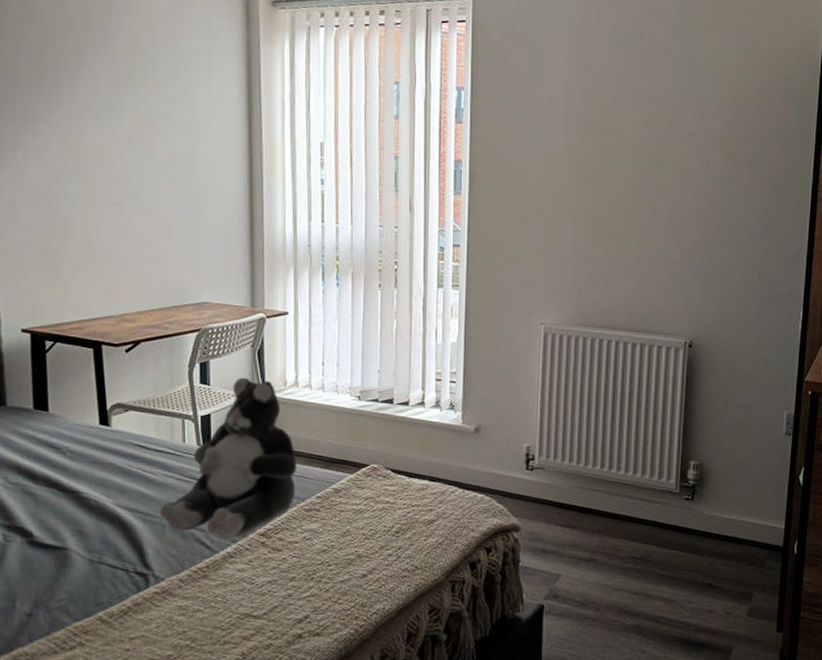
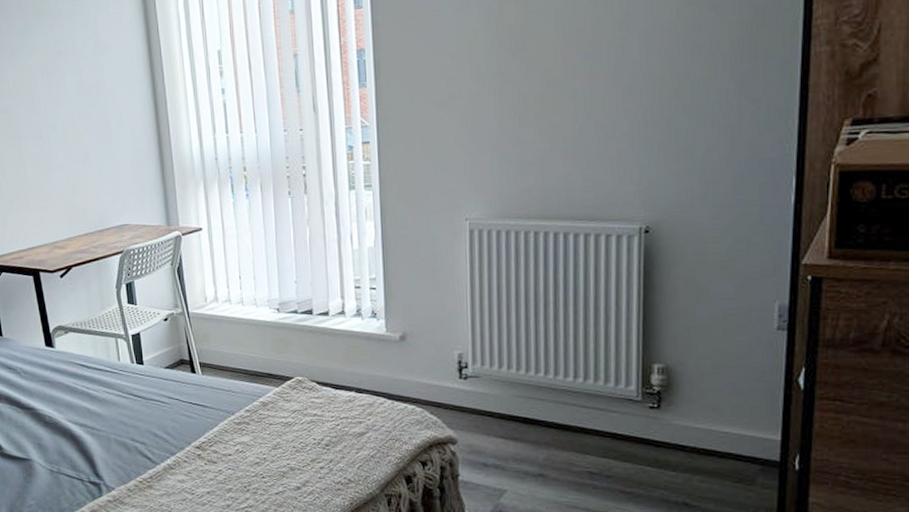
plush toy: present [159,377,297,539] -> none [104,295,225,451]

